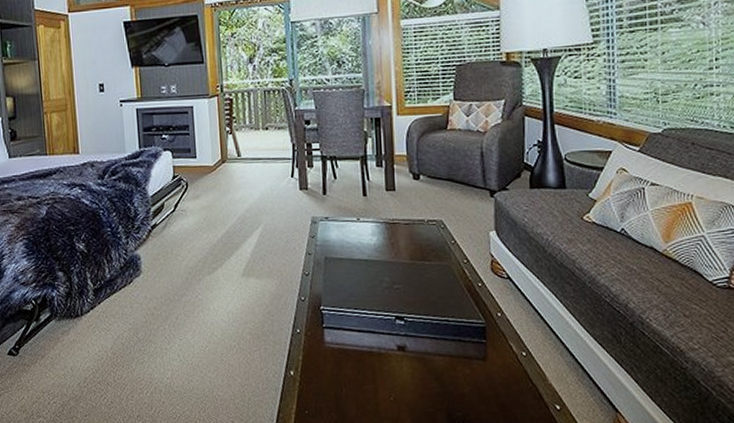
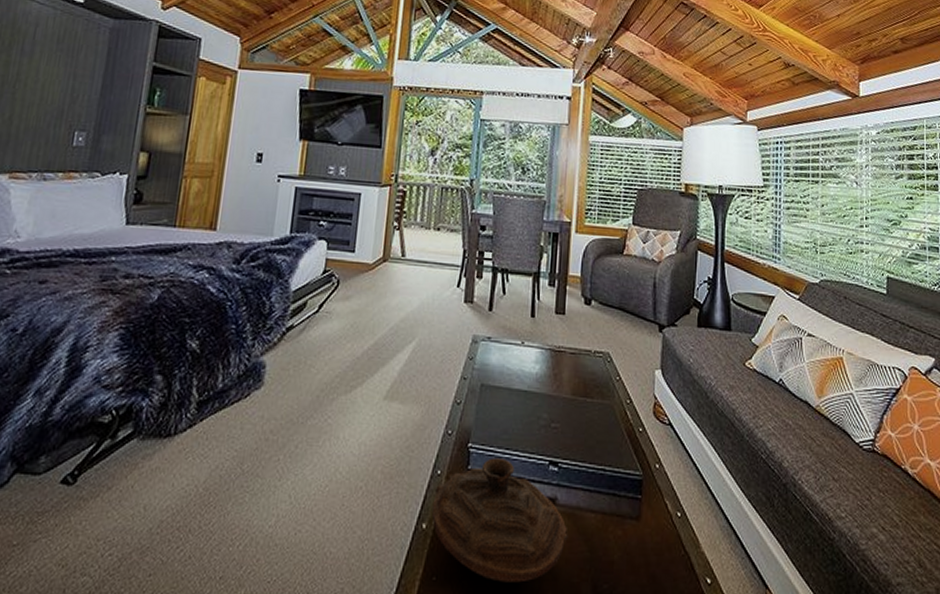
decorative bowl: none [296,316,420,414] -> present [431,458,568,583]

